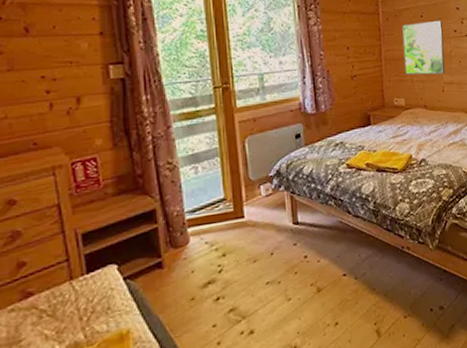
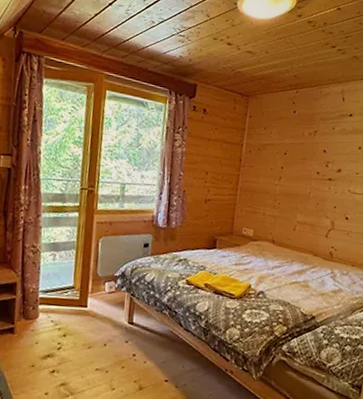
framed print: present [402,20,445,75] -> none [258,158,307,214]

